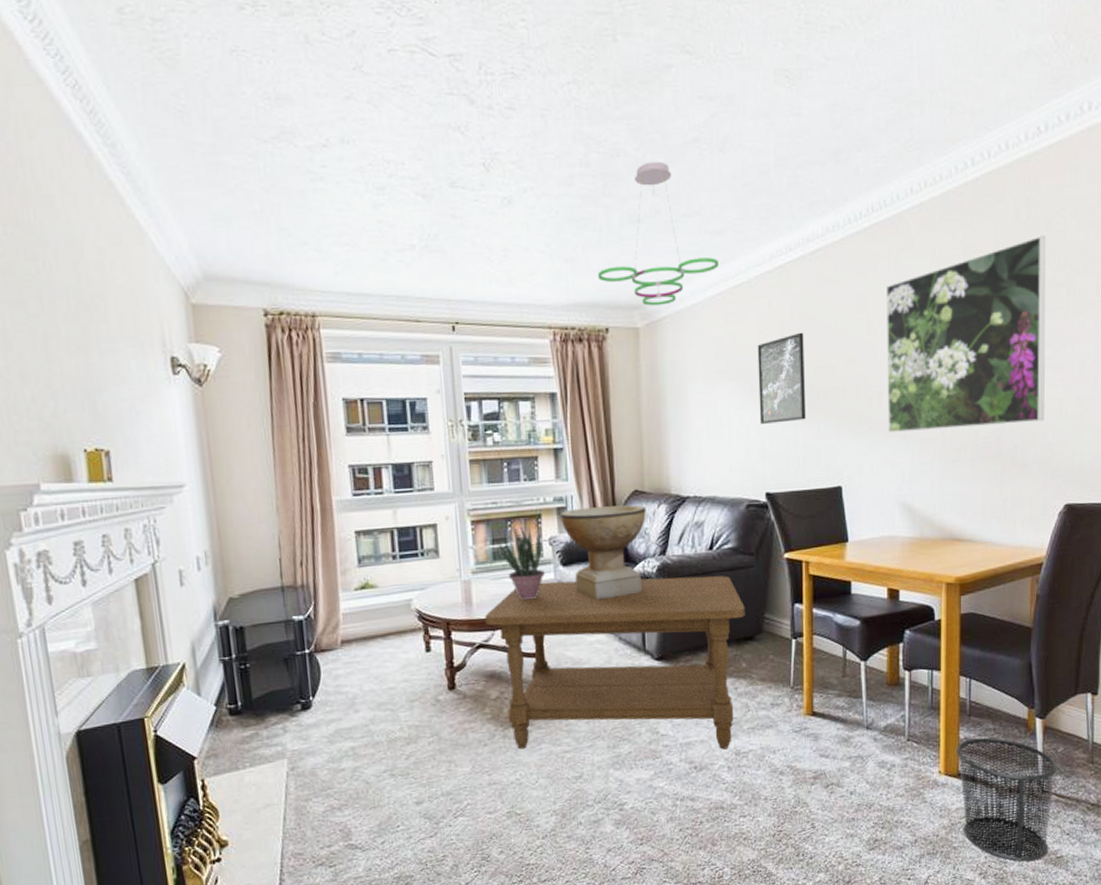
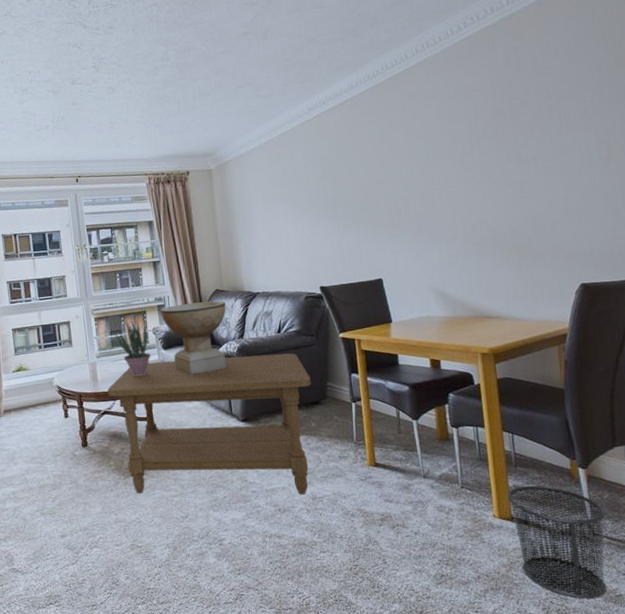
ceiling light fixture: present [597,161,719,306] -> none [178,51,269,153]
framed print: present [757,332,807,424] -> none [304,162,348,234]
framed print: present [885,235,1046,432] -> none [403,73,552,234]

